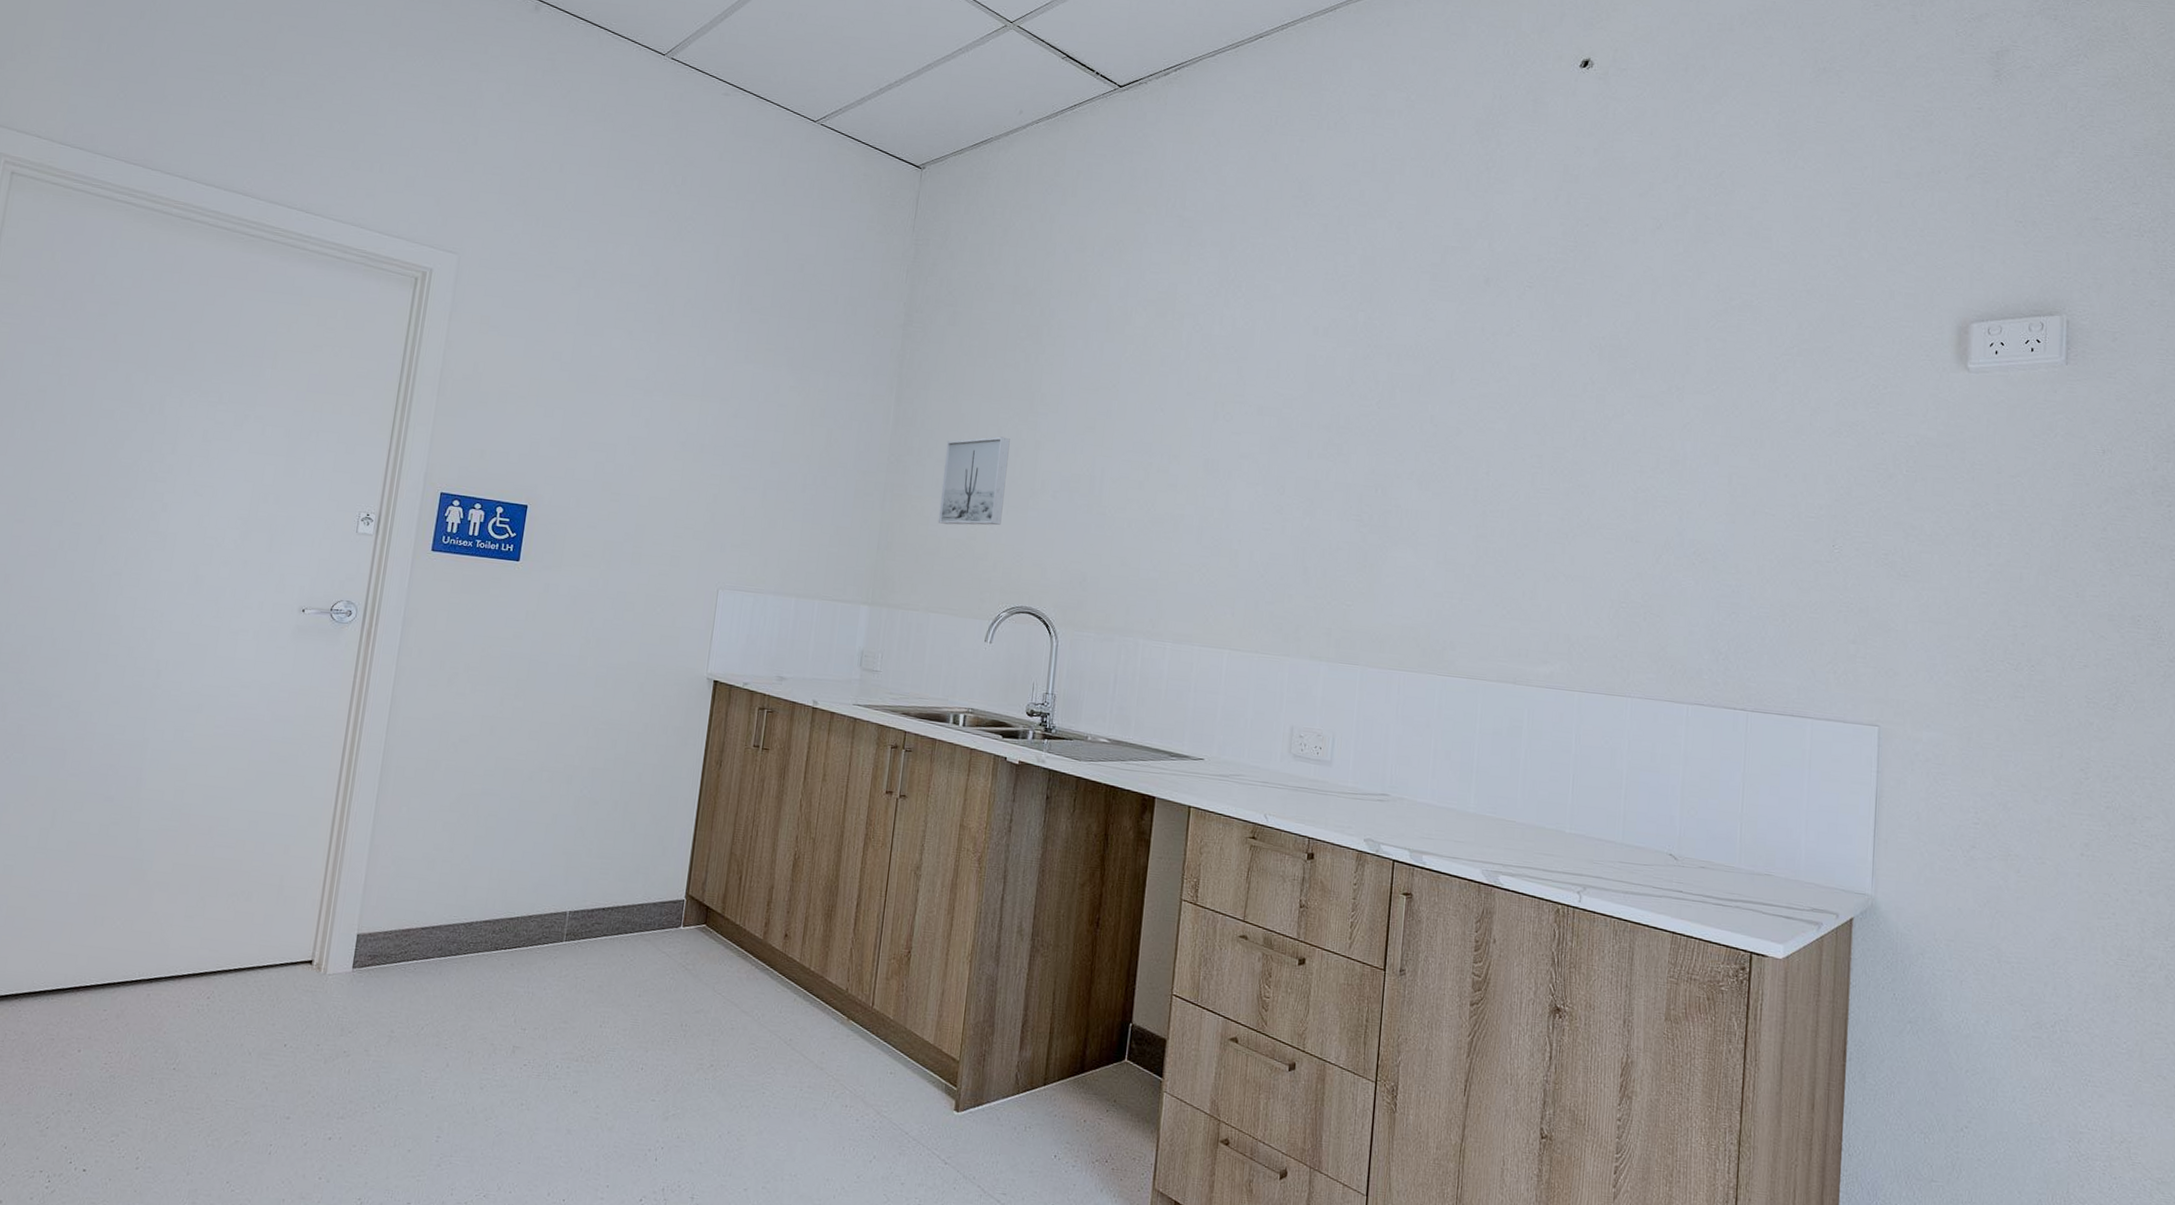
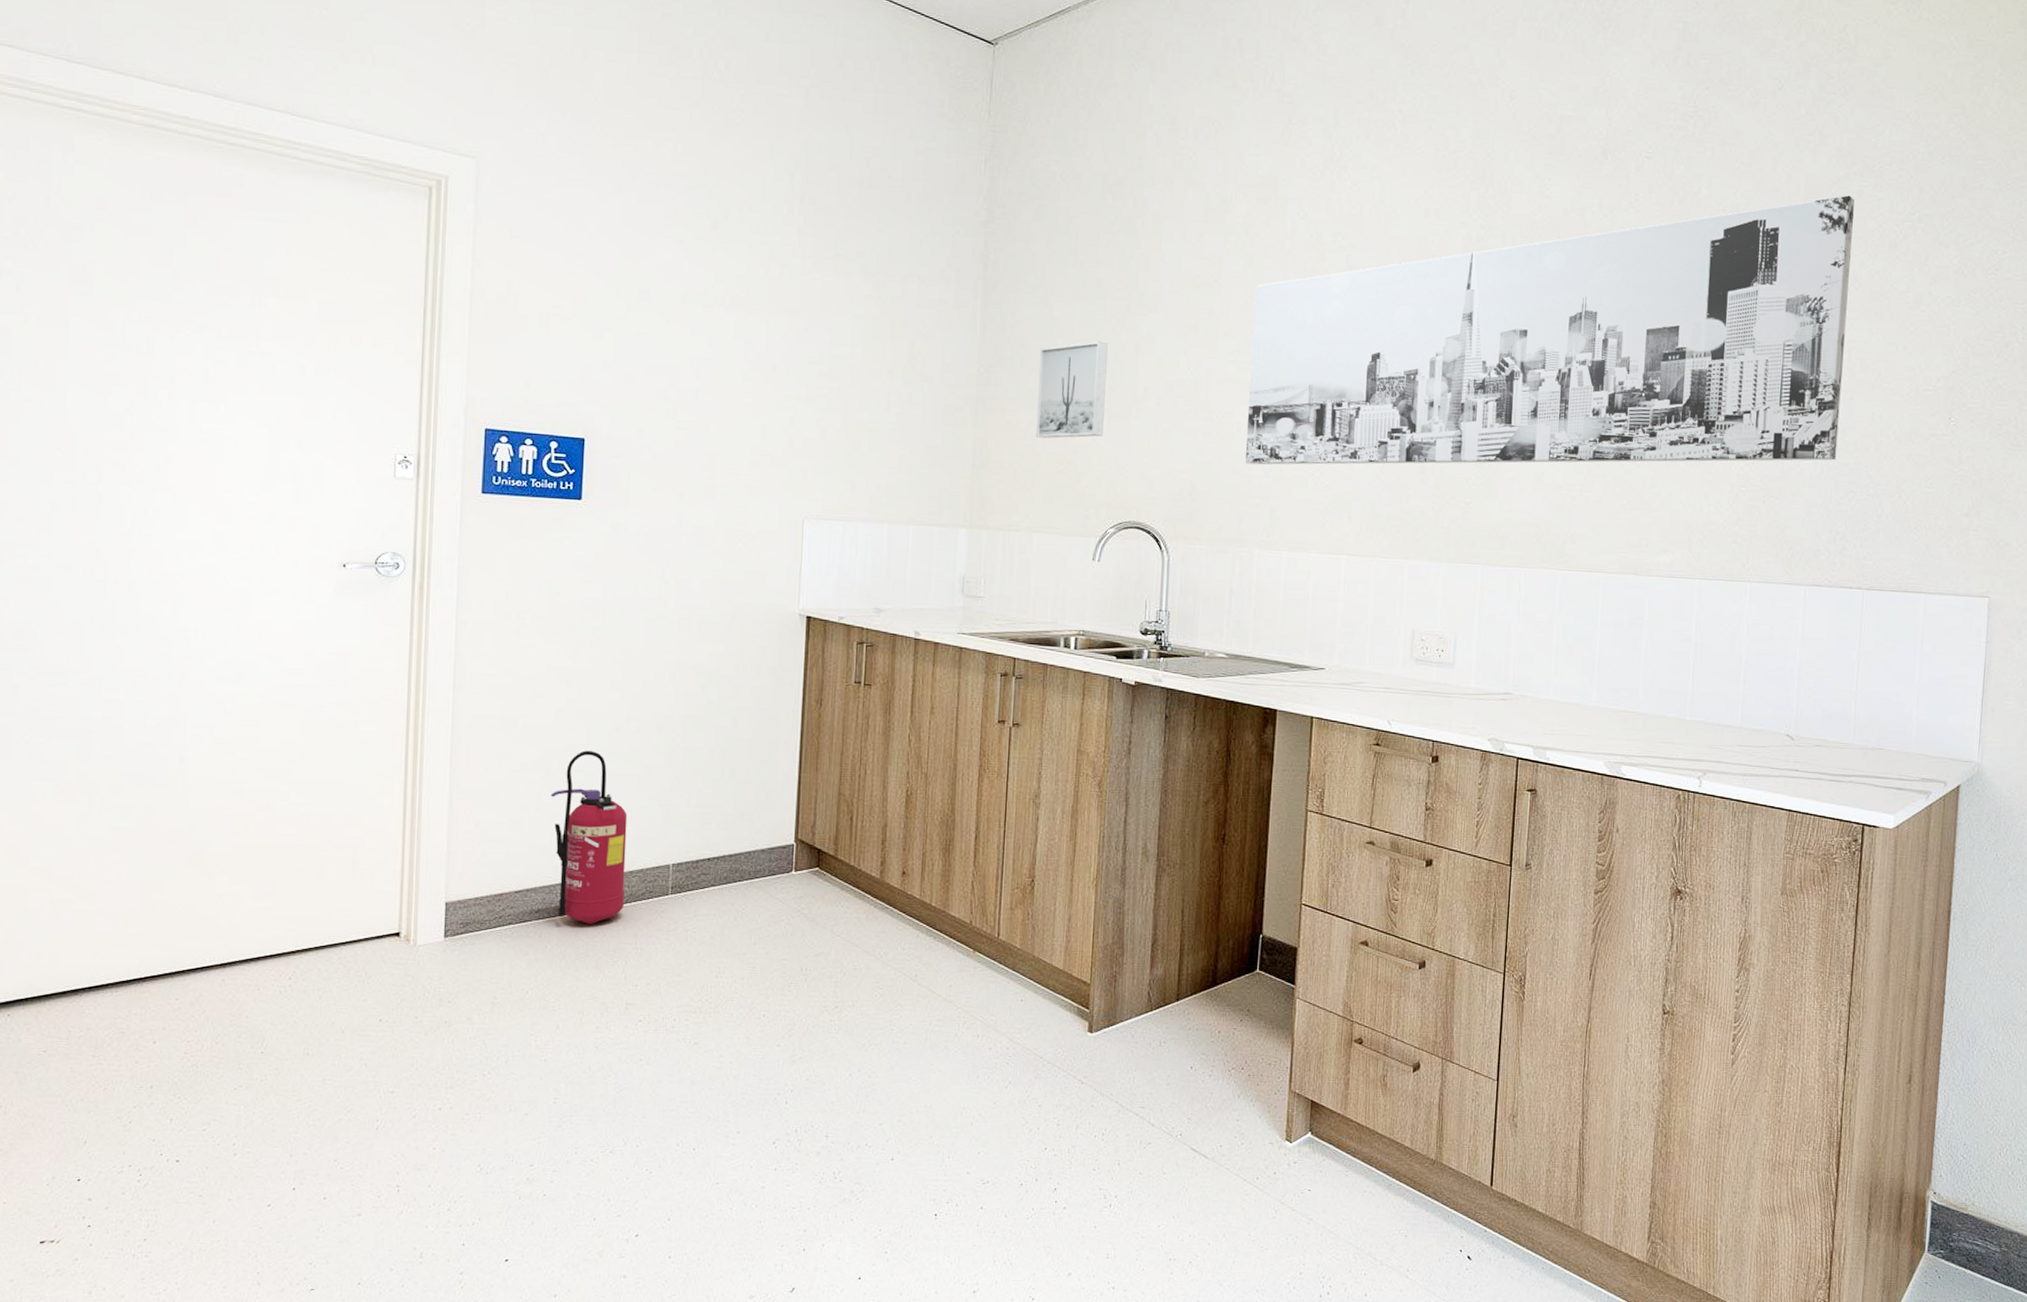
fire extinguisher: none [458,796,533,965] -> present [550,750,628,924]
wall art: none [1134,328,1733,582] -> present [1244,195,1854,465]

